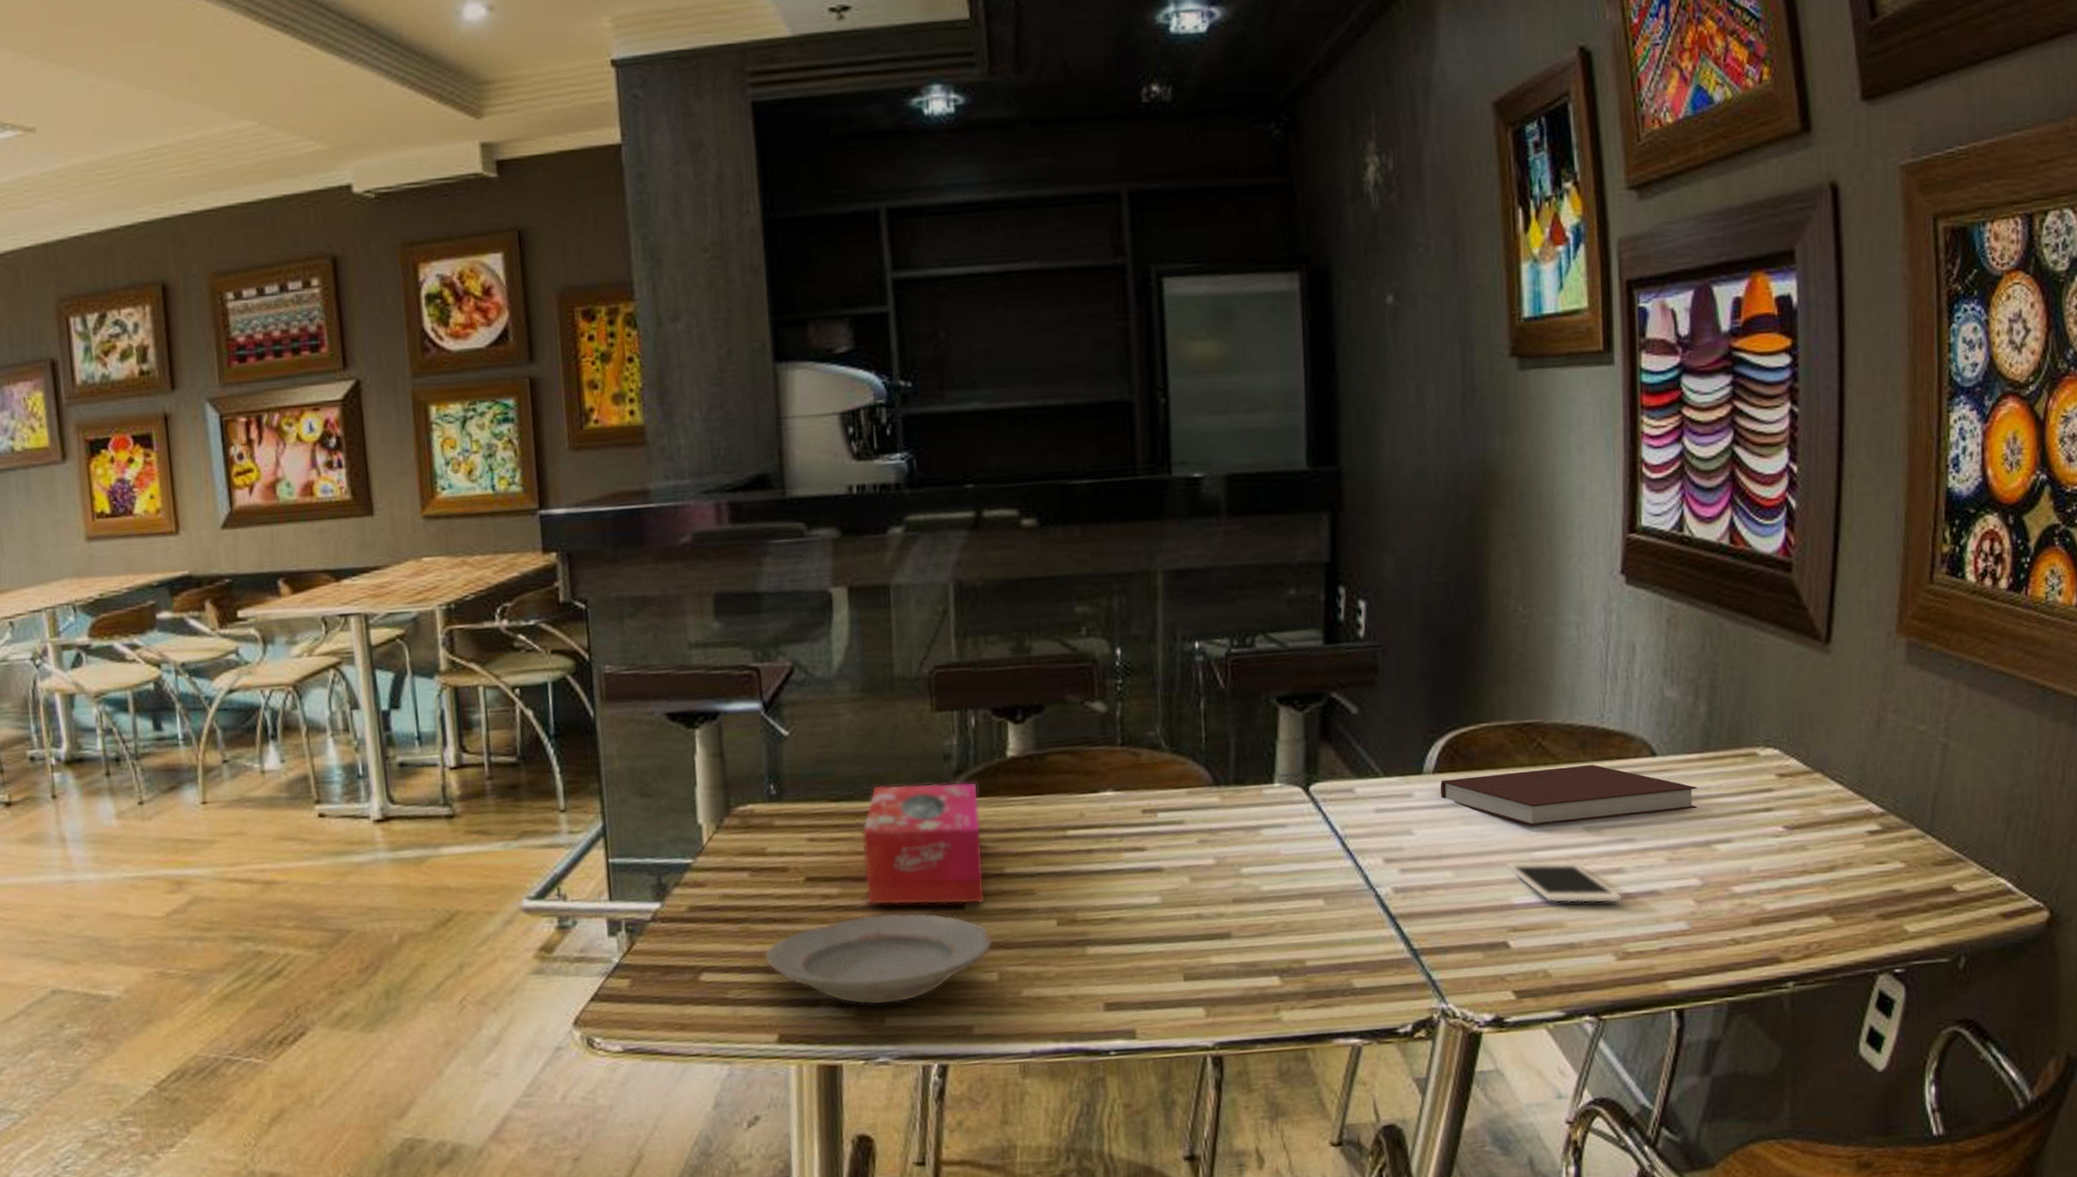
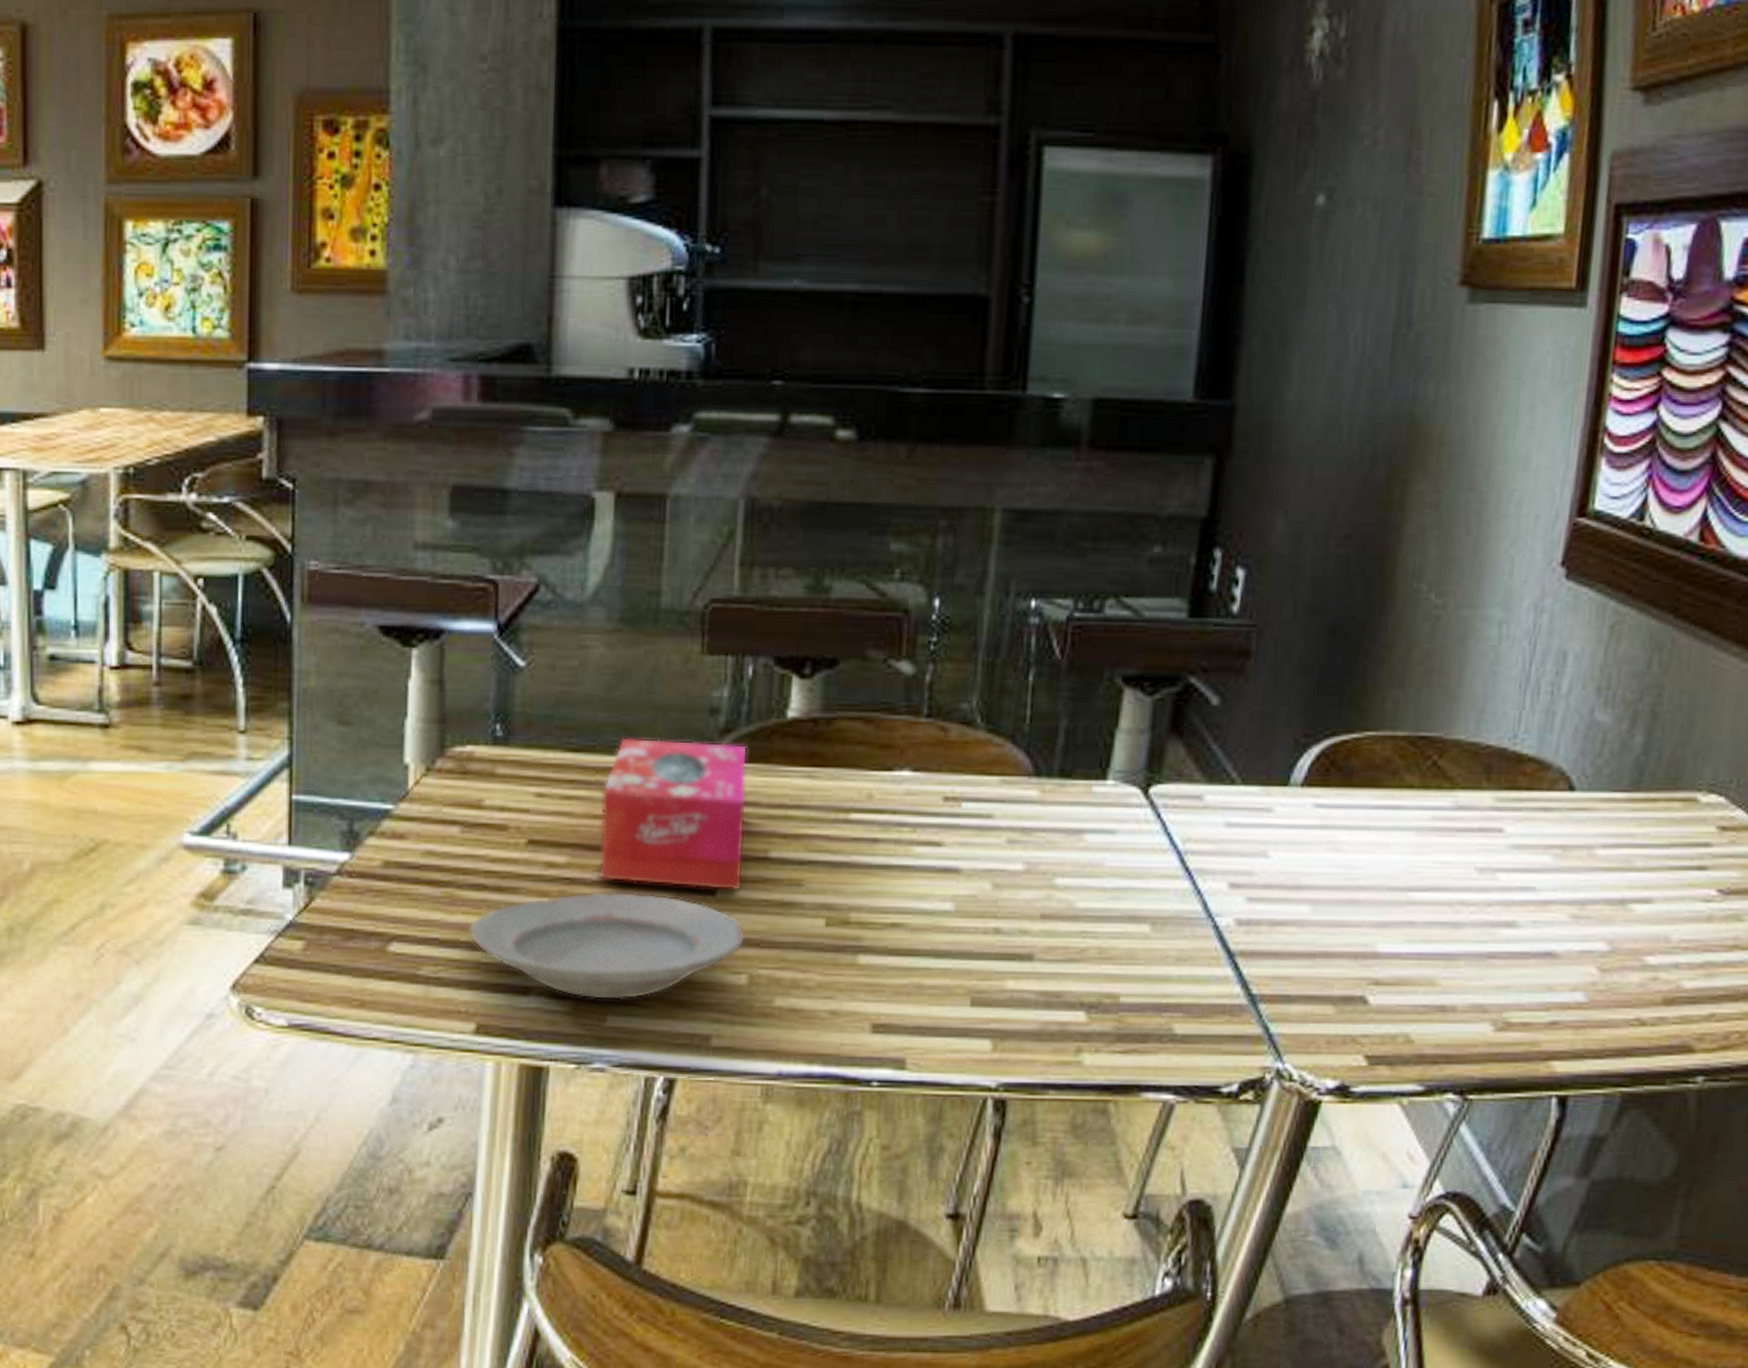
notebook: present [1440,764,1698,827] -> none [1307,793,1619,862]
cell phone: present [1505,860,1622,904] -> none [1374,901,1511,963]

